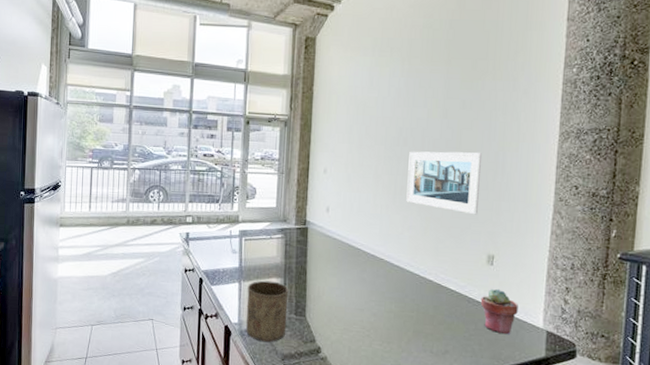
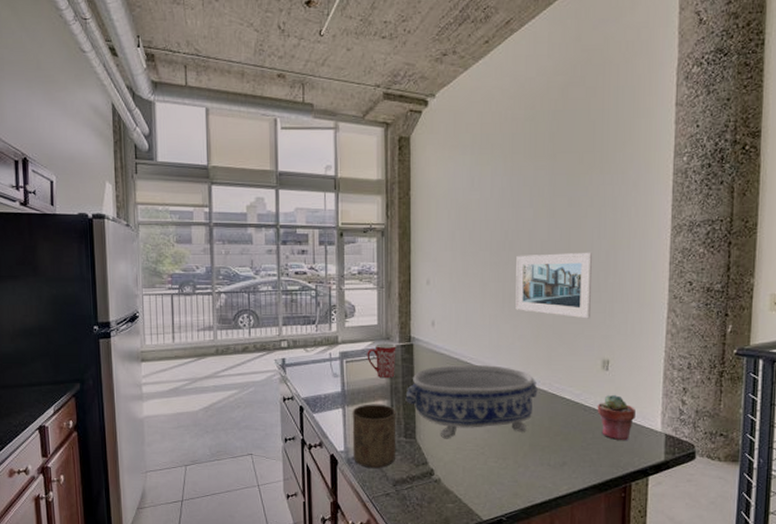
mug: none [264,225,292,258] -> present [367,343,396,379]
decorative bowl: none [298,249,424,320] -> present [405,365,538,439]

